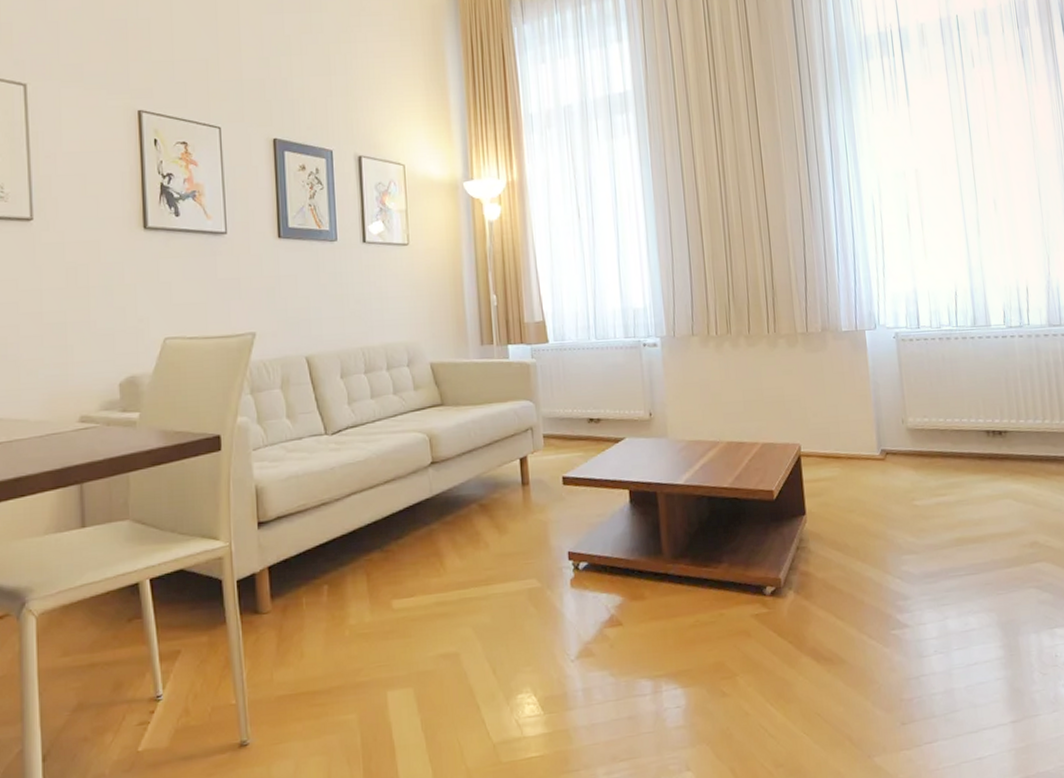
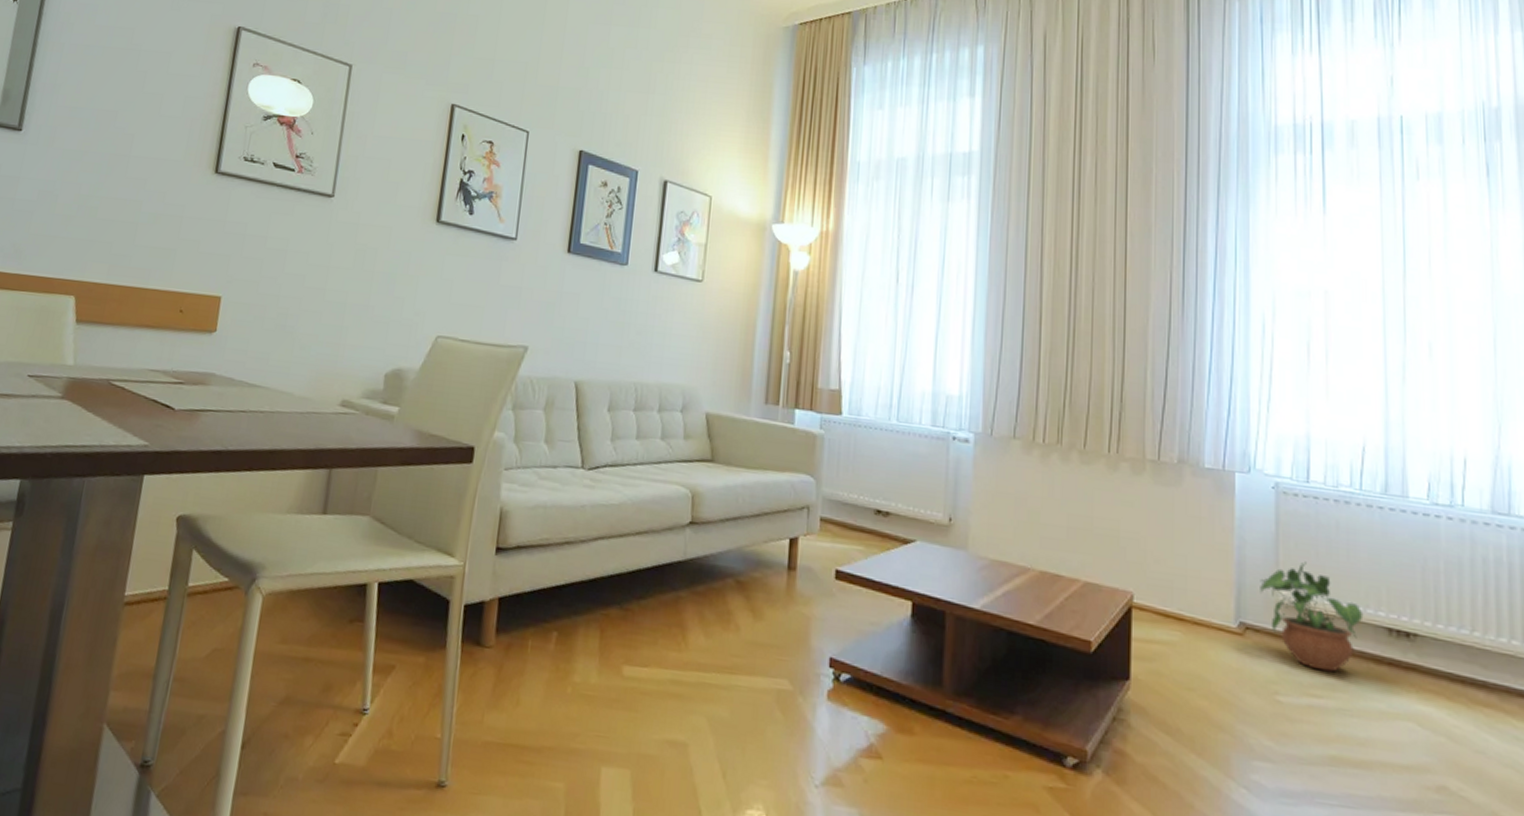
potted plant: none [892,391,969,475] -> present [1260,561,1364,672]

